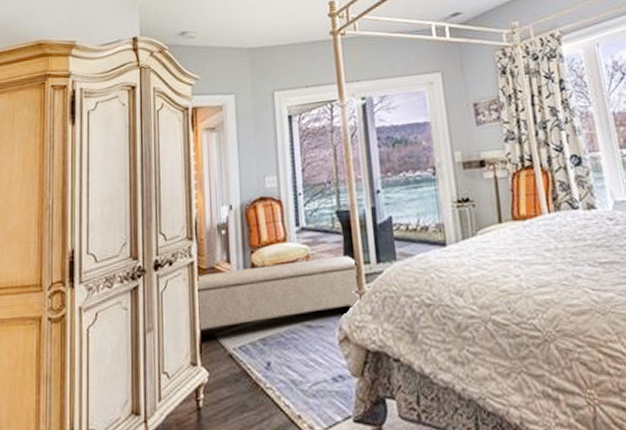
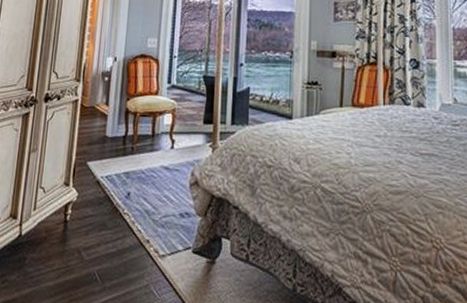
bench: present [196,256,358,331] -> none [75,111,215,161]

